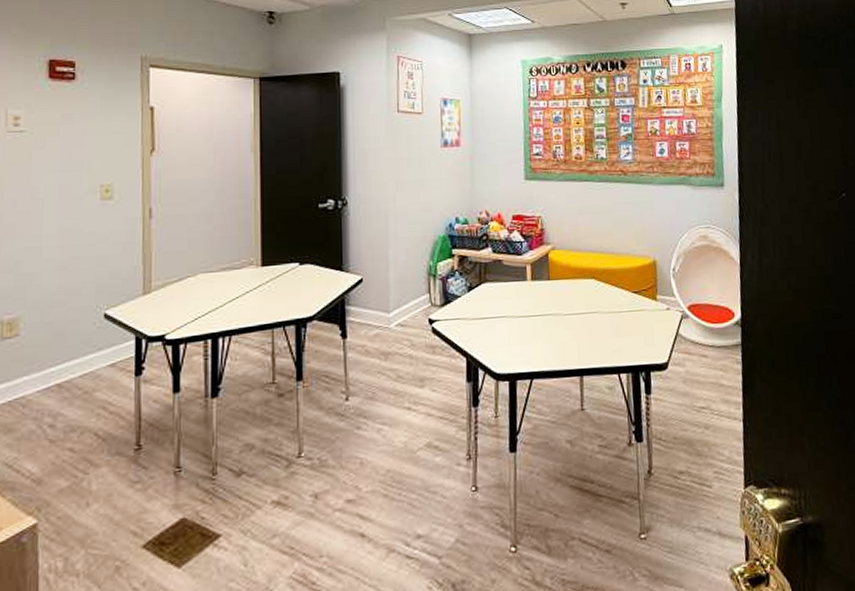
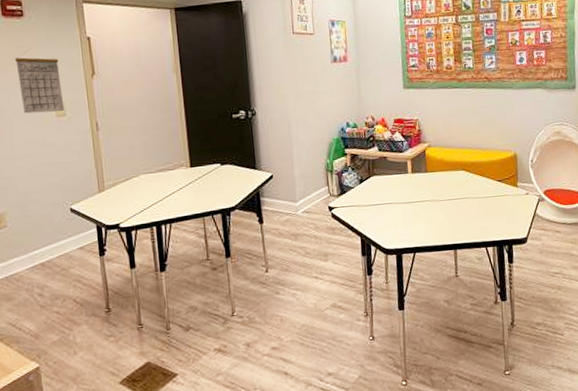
calendar: none [58,119,112,195] -> present [15,49,65,114]

